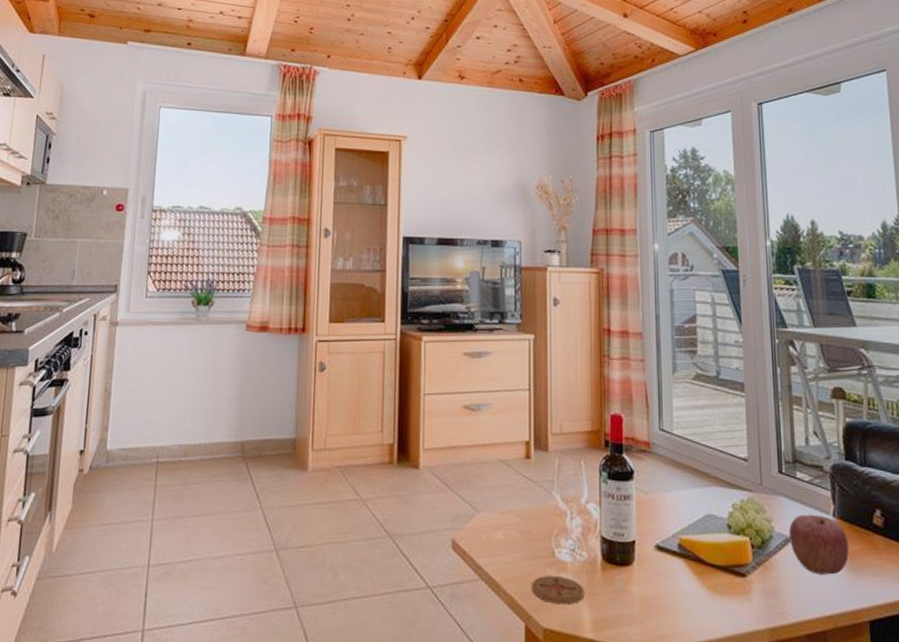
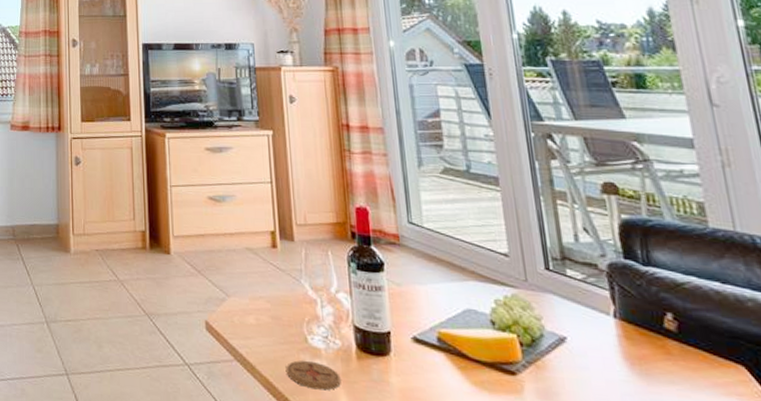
apple: present [789,514,850,575] -> none [562,314,637,380]

